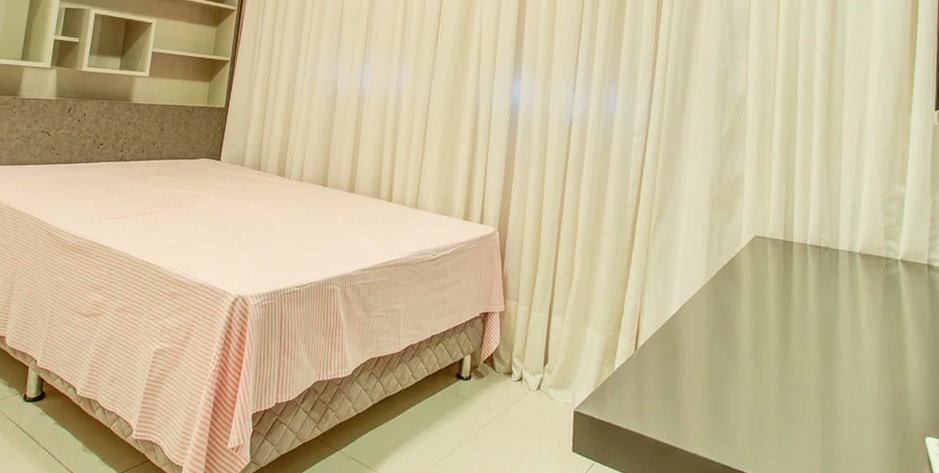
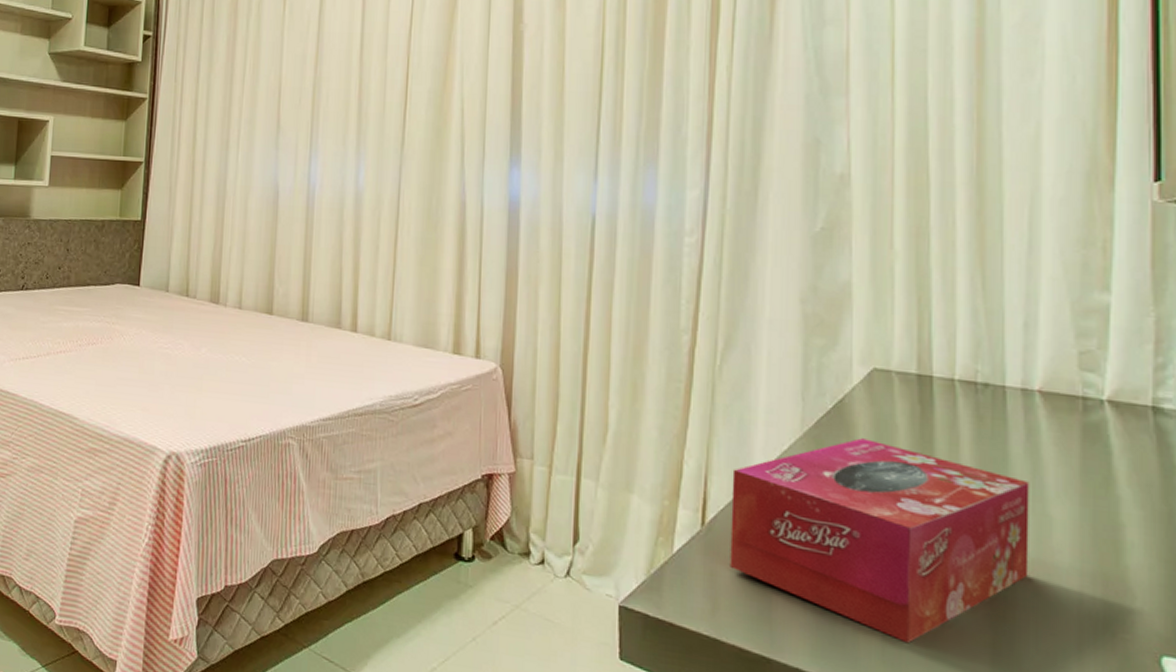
tissue box: none [652,286,850,433] -> present [730,438,1029,644]

